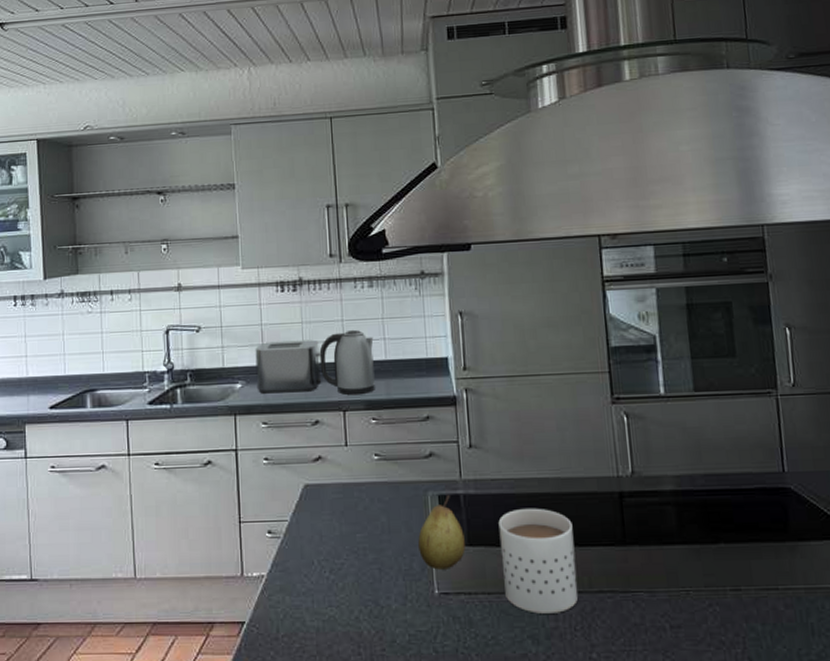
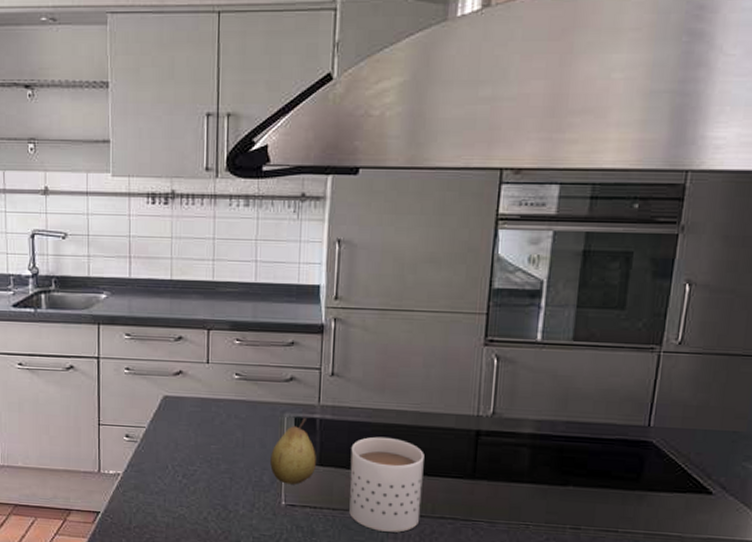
toaster: present [255,339,322,394] -> none [121,254,189,308]
kettle: present [319,329,375,395] -> none [187,248,245,314]

